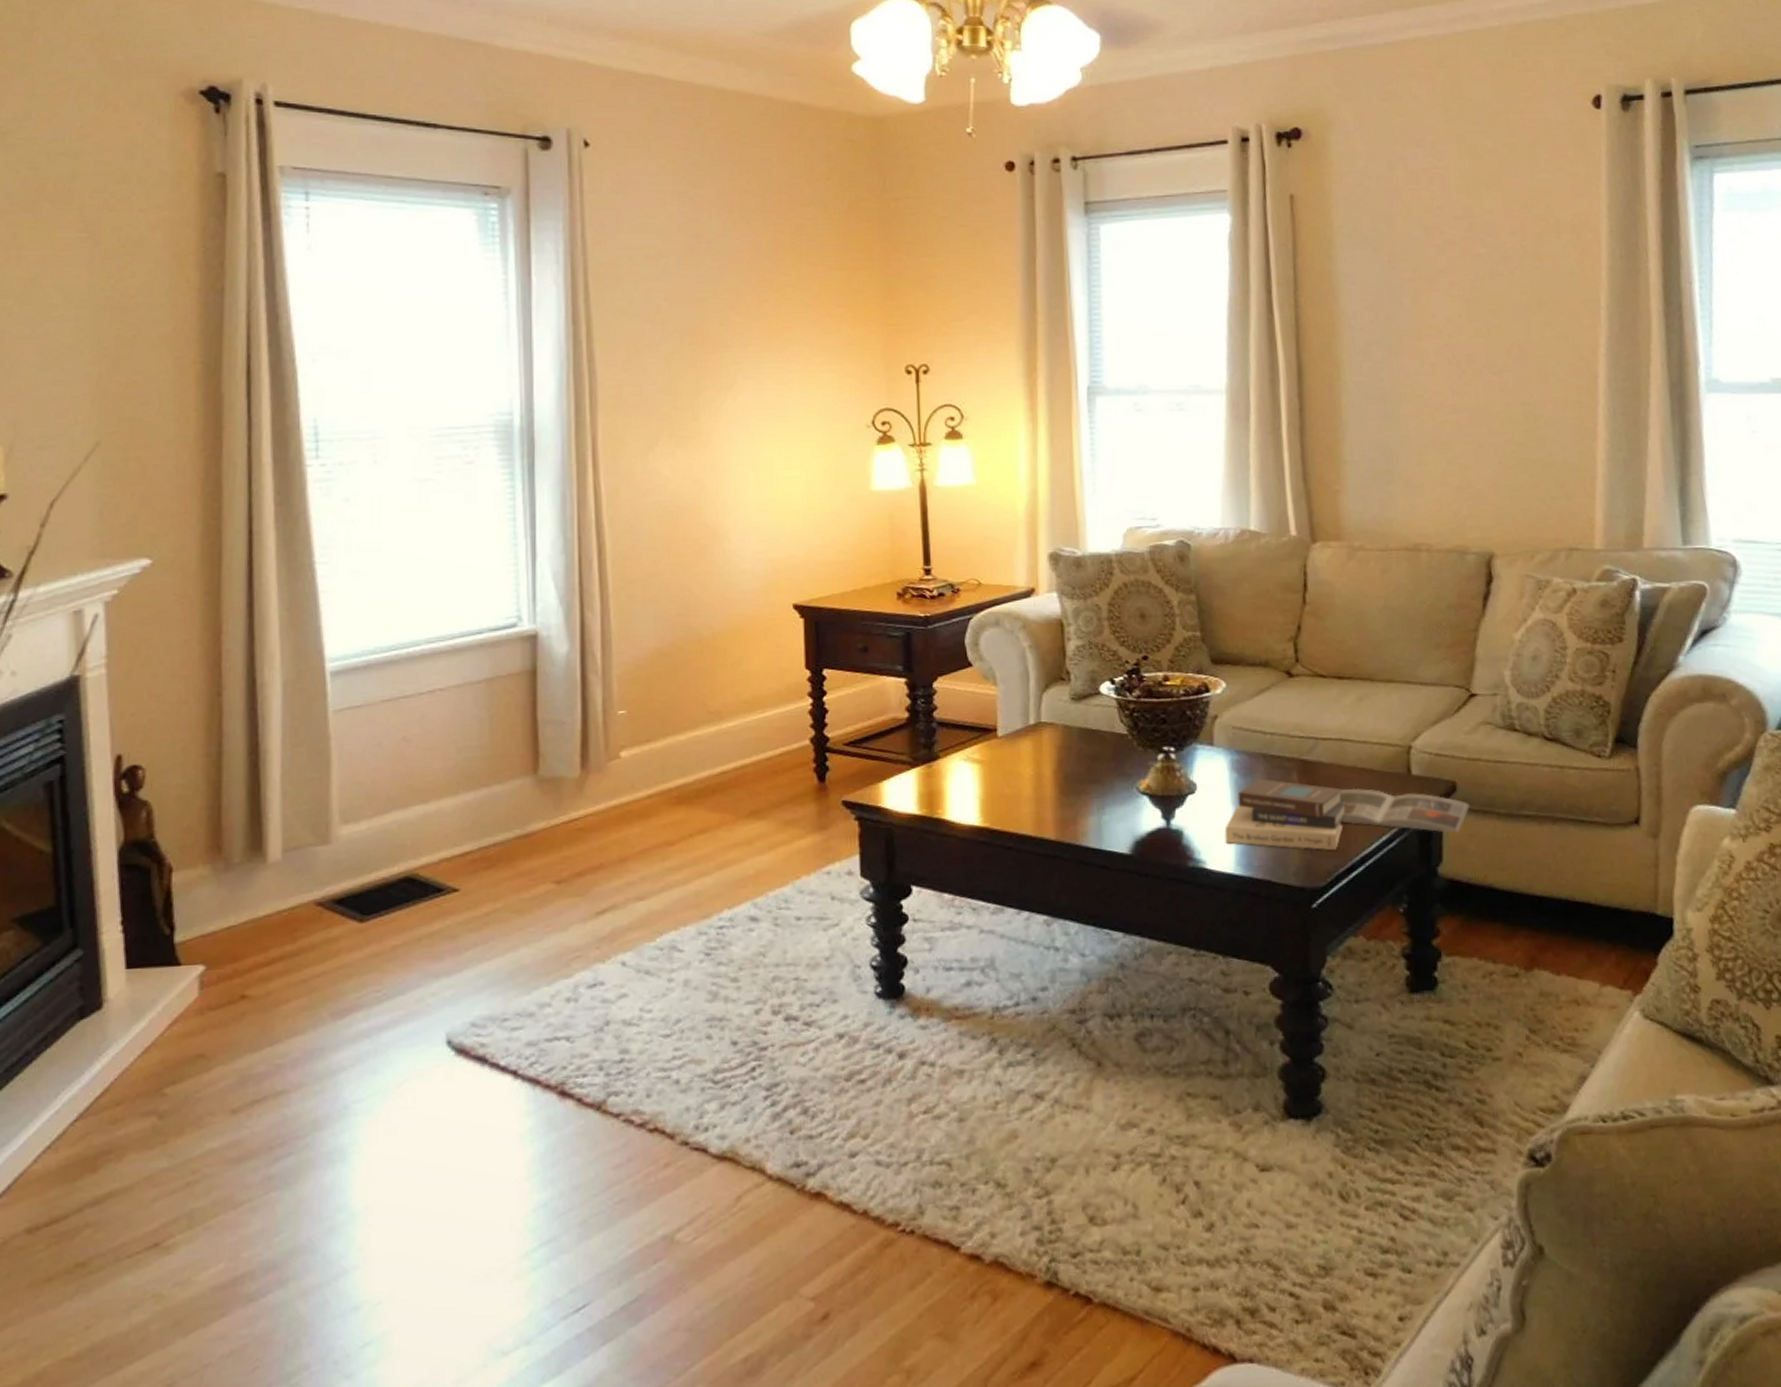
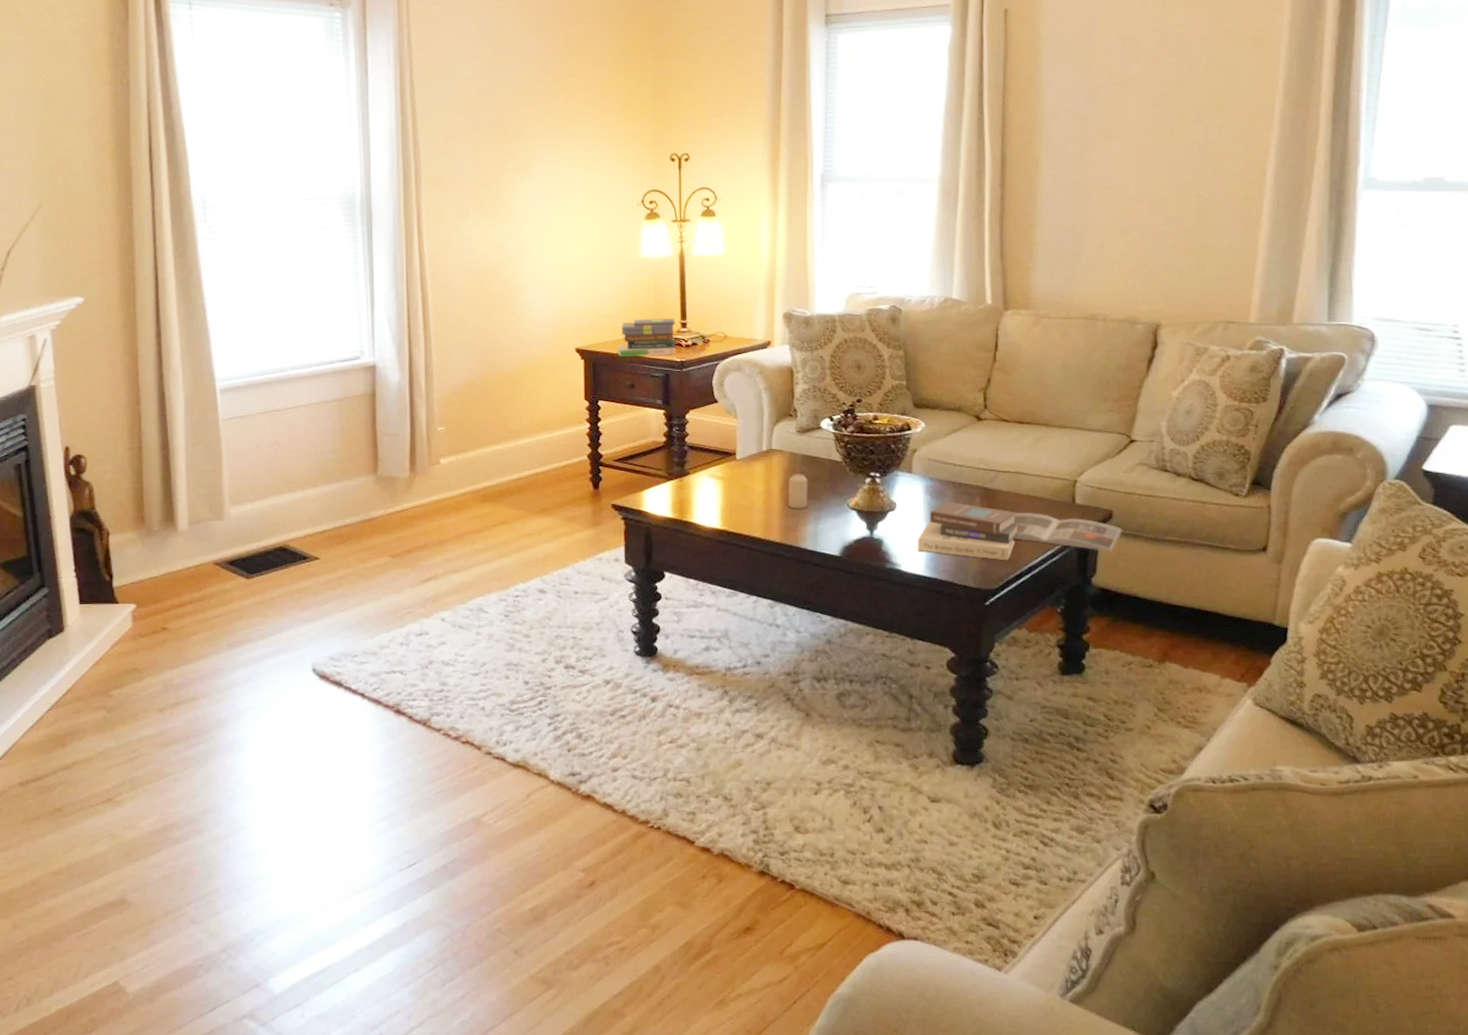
books: none [844,564,919,614] -> present [616,318,677,358]
candle: none [1063,752,1088,797] -> present [789,474,808,509]

